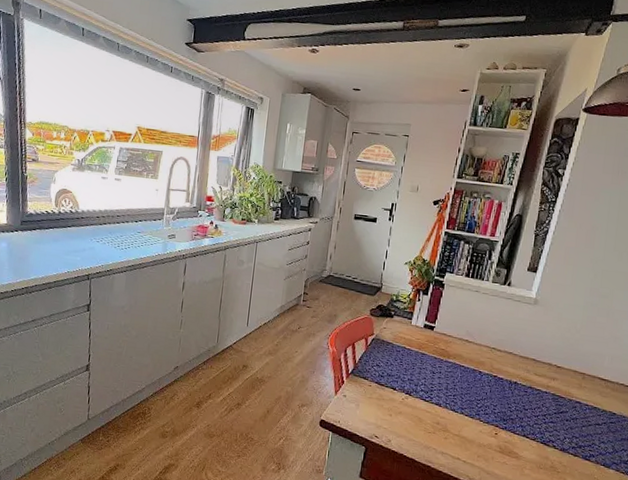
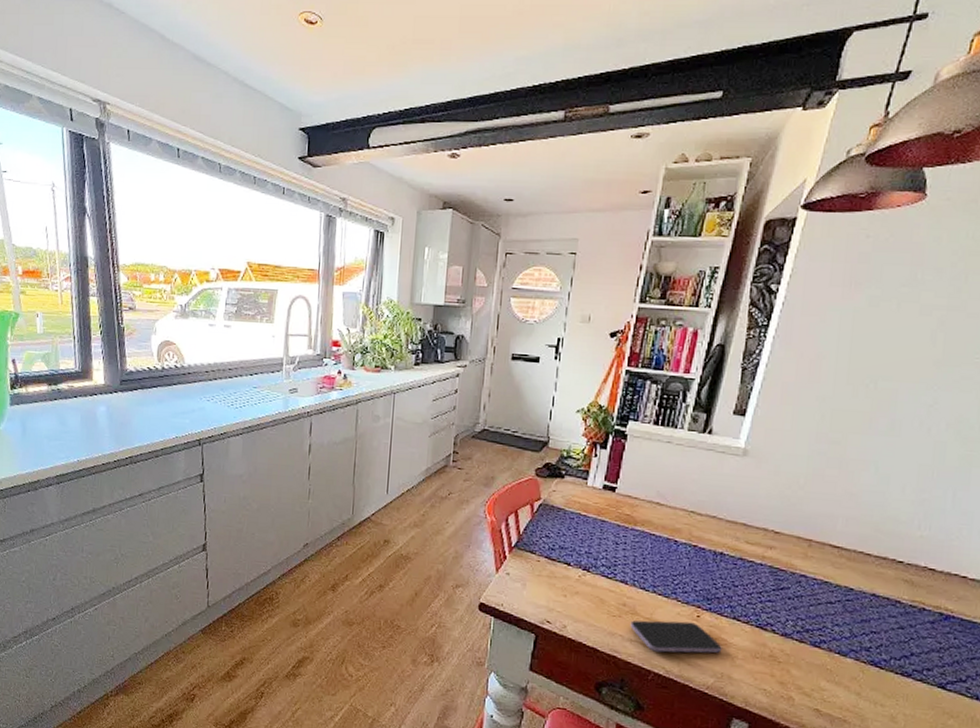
smartphone: none [442,436,514,464] -> present [630,620,722,654]

